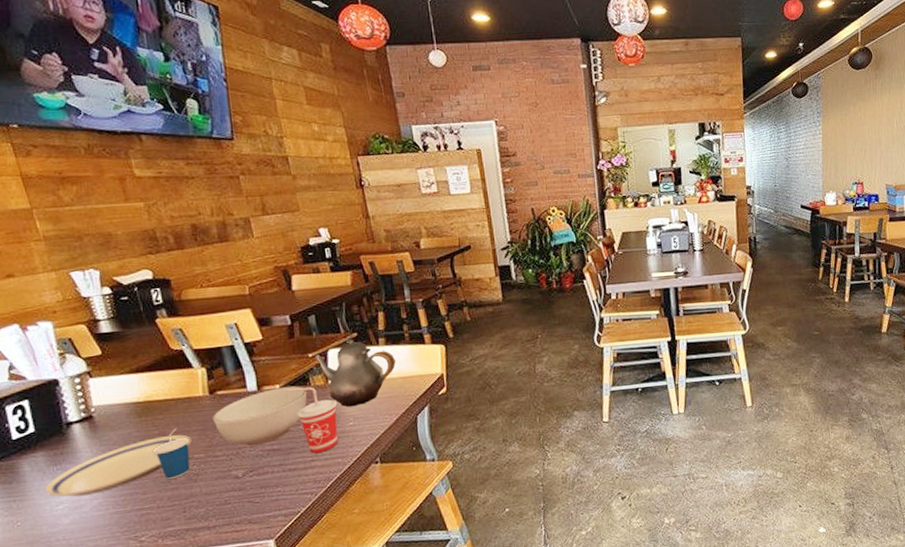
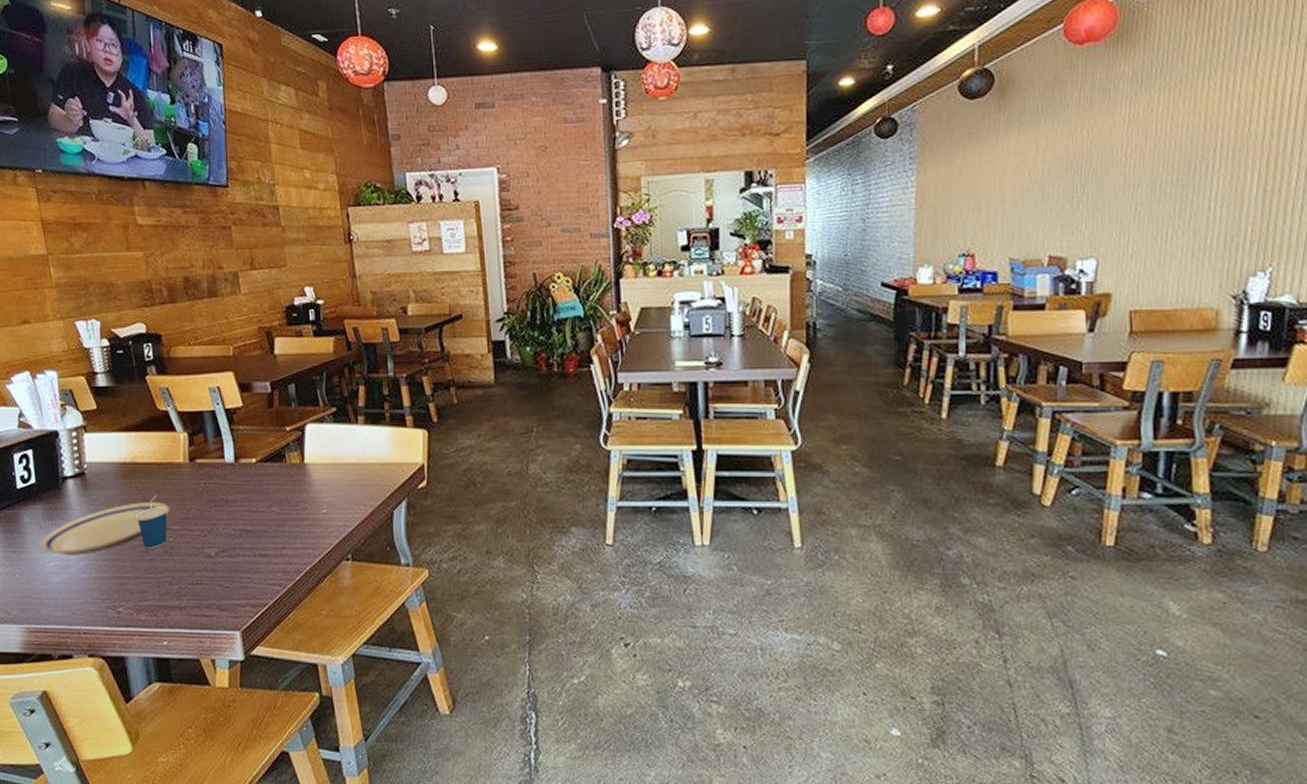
bowl: present [213,385,308,446] -> none [191,461,282,524]
beverage cup: present [284,387,338,453] -> none [260,465,311,540]
teapot: present [314,335,396,407] -> none [292,410,374,492]

